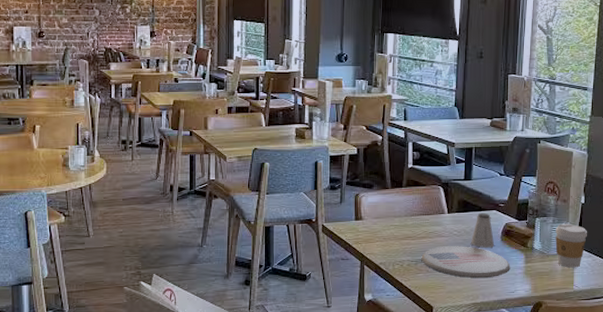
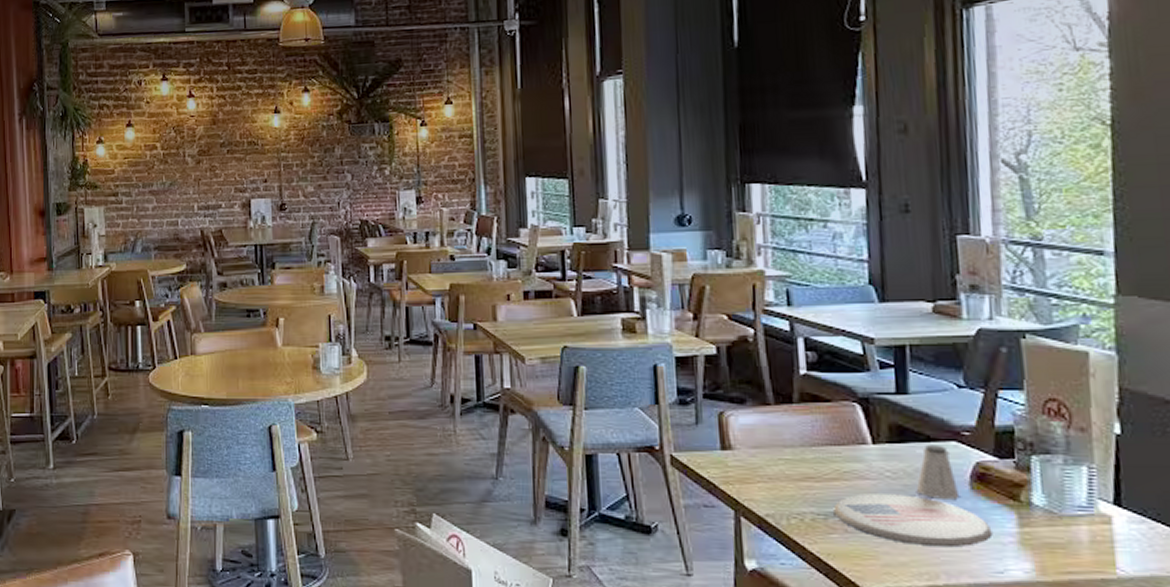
coffee cup: present [555,223,587,268] -> none [1070,466,1133,539]

